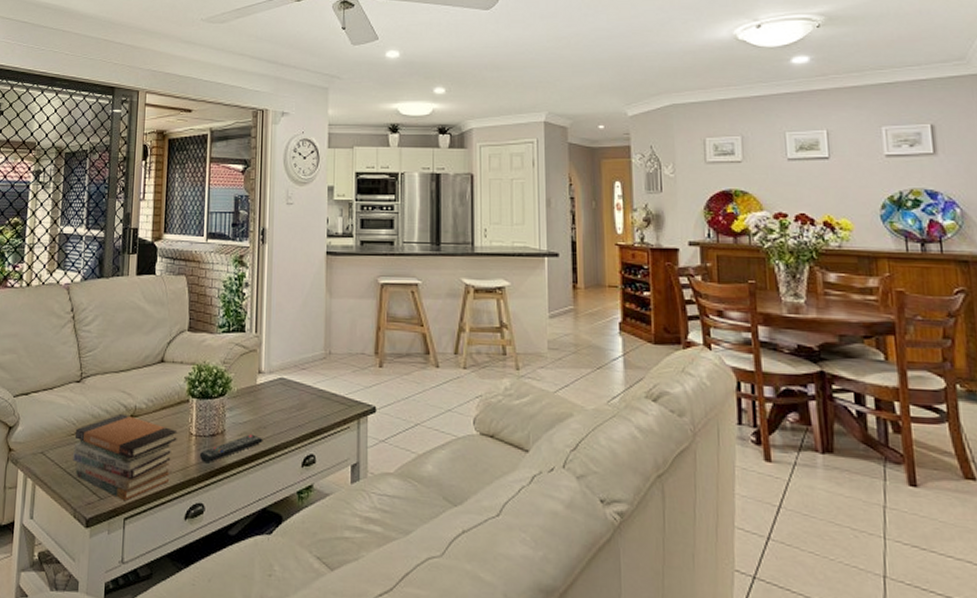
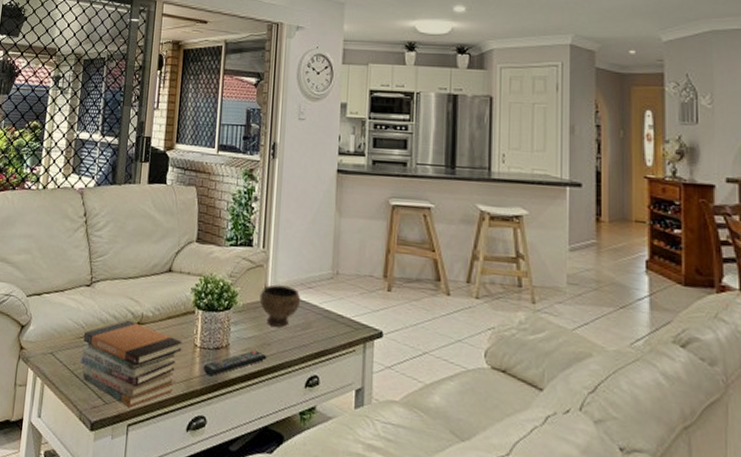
bowl: none [253,368,295,410] -> present [259,284,301,328]

